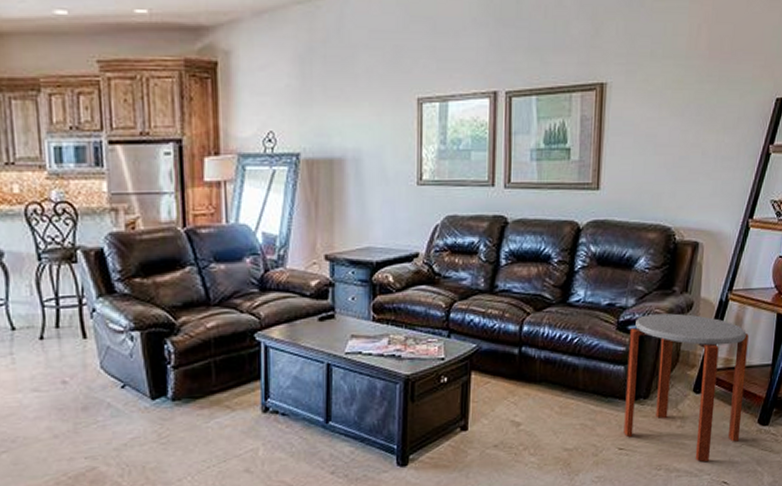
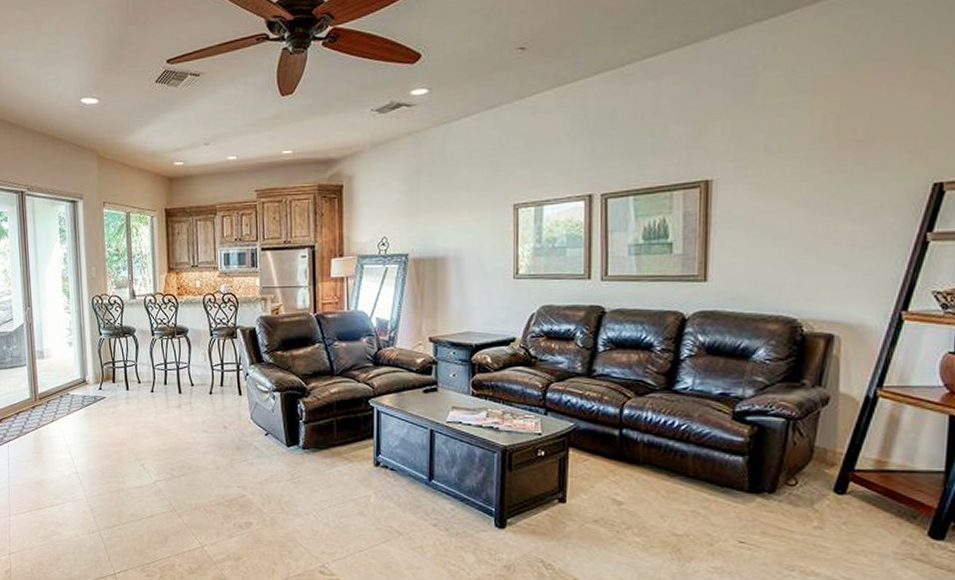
side table: present [623,313,749,462] -> none [744,407,909,571]

